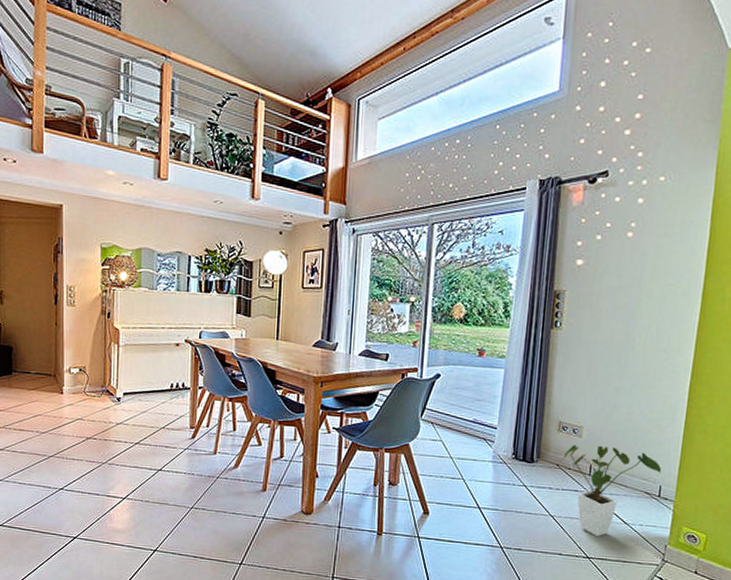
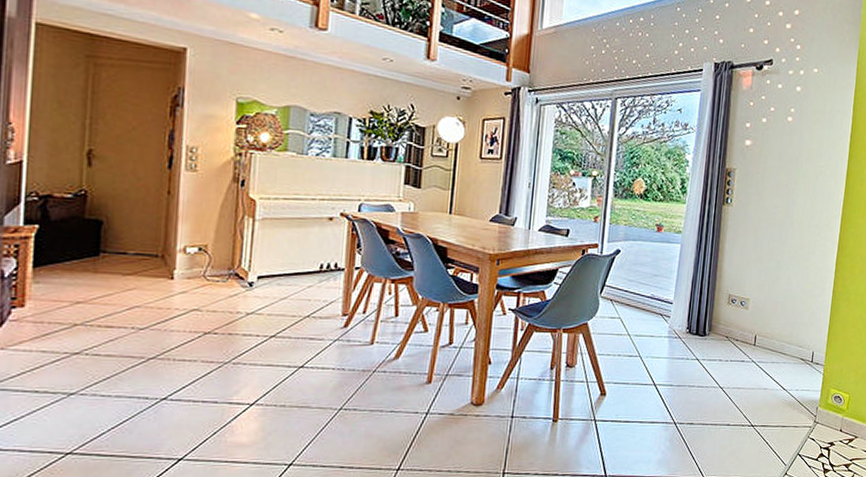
house plant: present [563,445,662,536] -> none [732,316,814,404]

